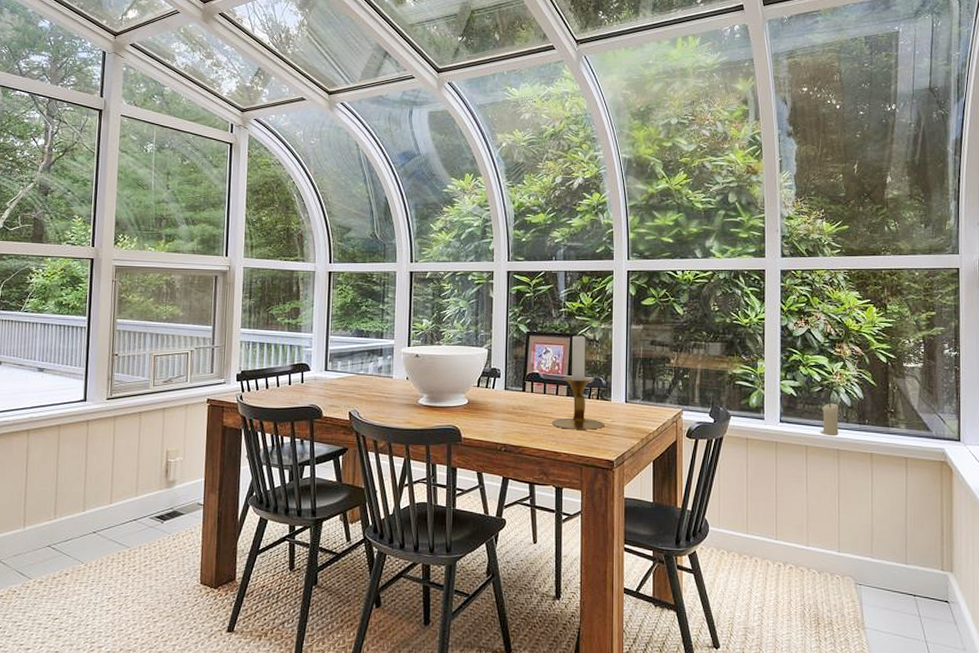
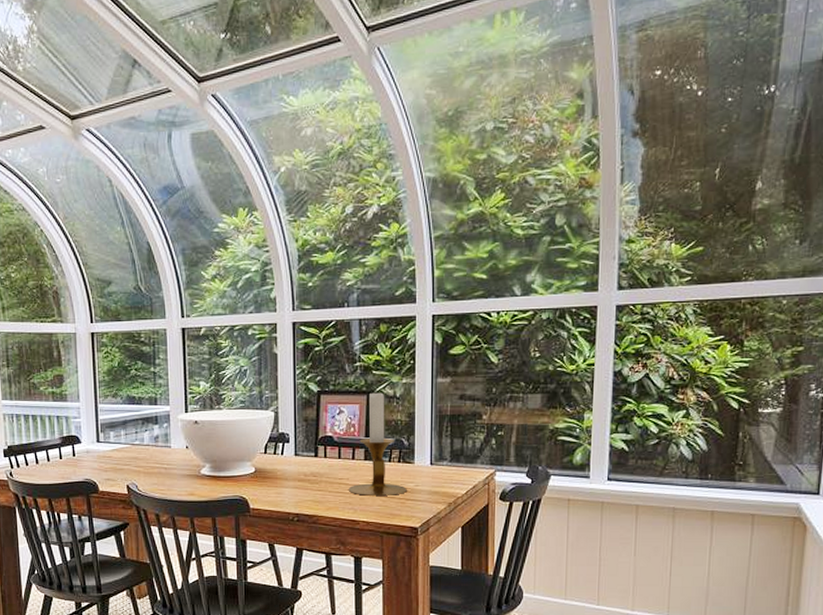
candle: present [819,403,839,436] -> none [653,458,677,494]

